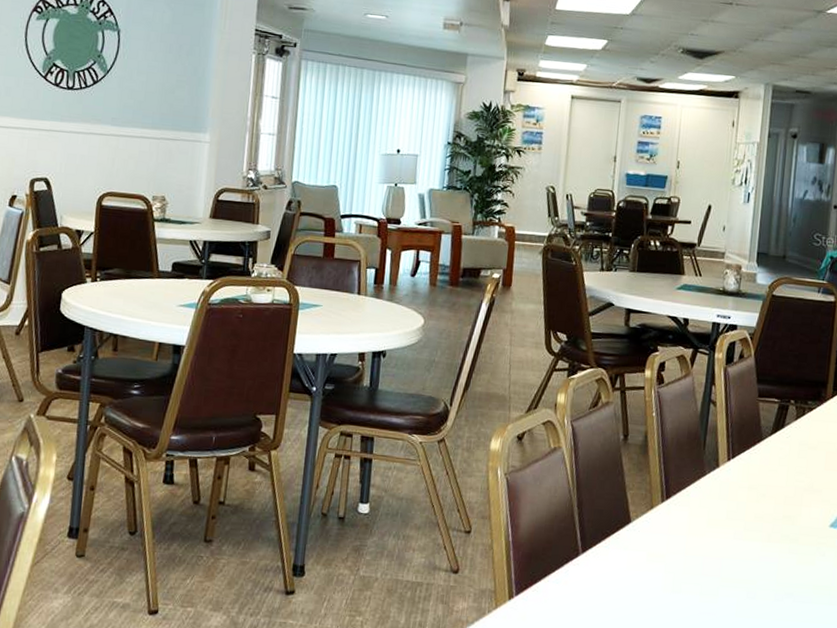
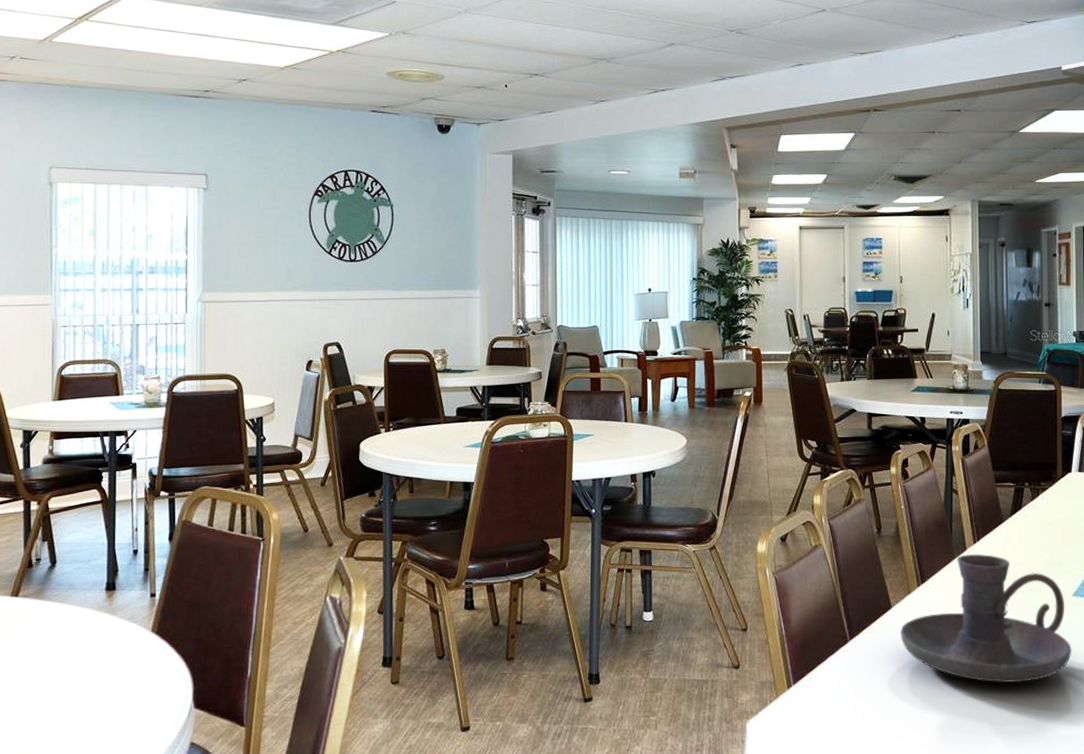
candle holder: none [637,472,822,615] -> present [900,553,1072,684]

